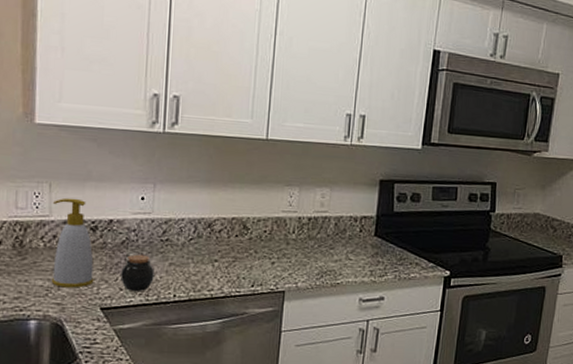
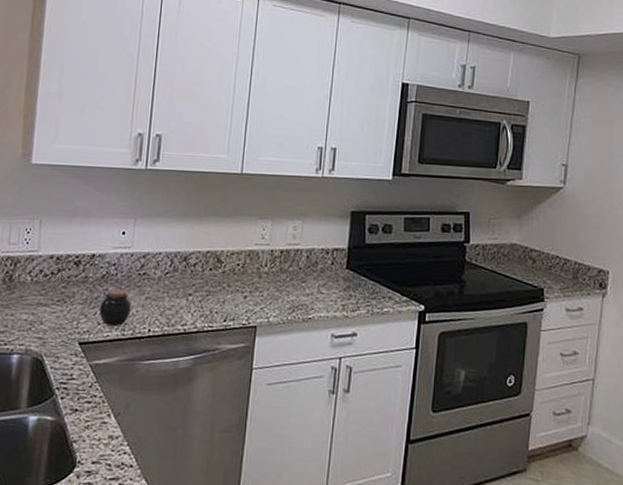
soap bottle: present [51,198,94,288] -> none [35,233,75,322]

